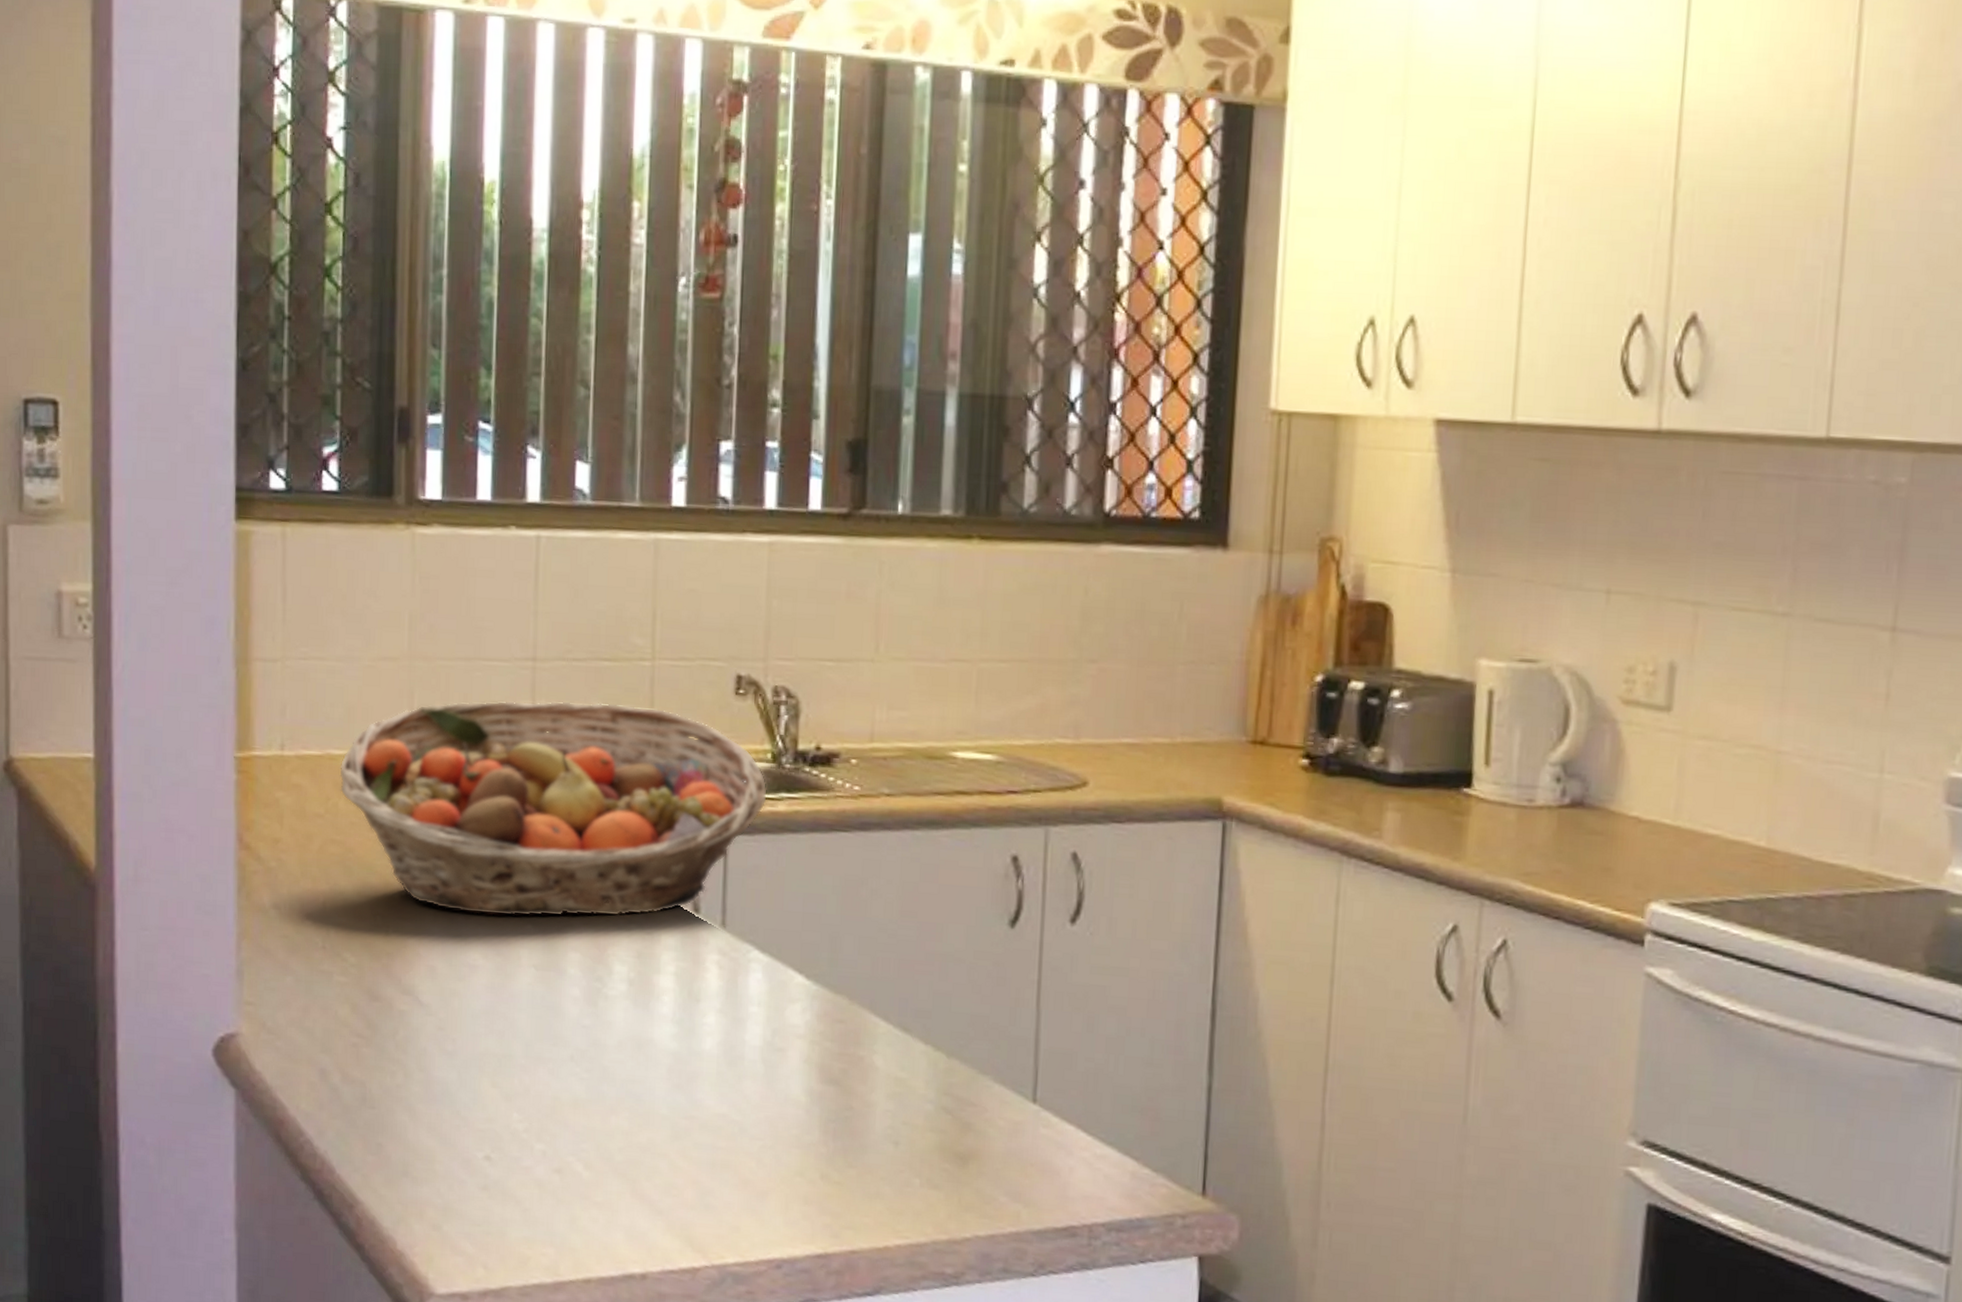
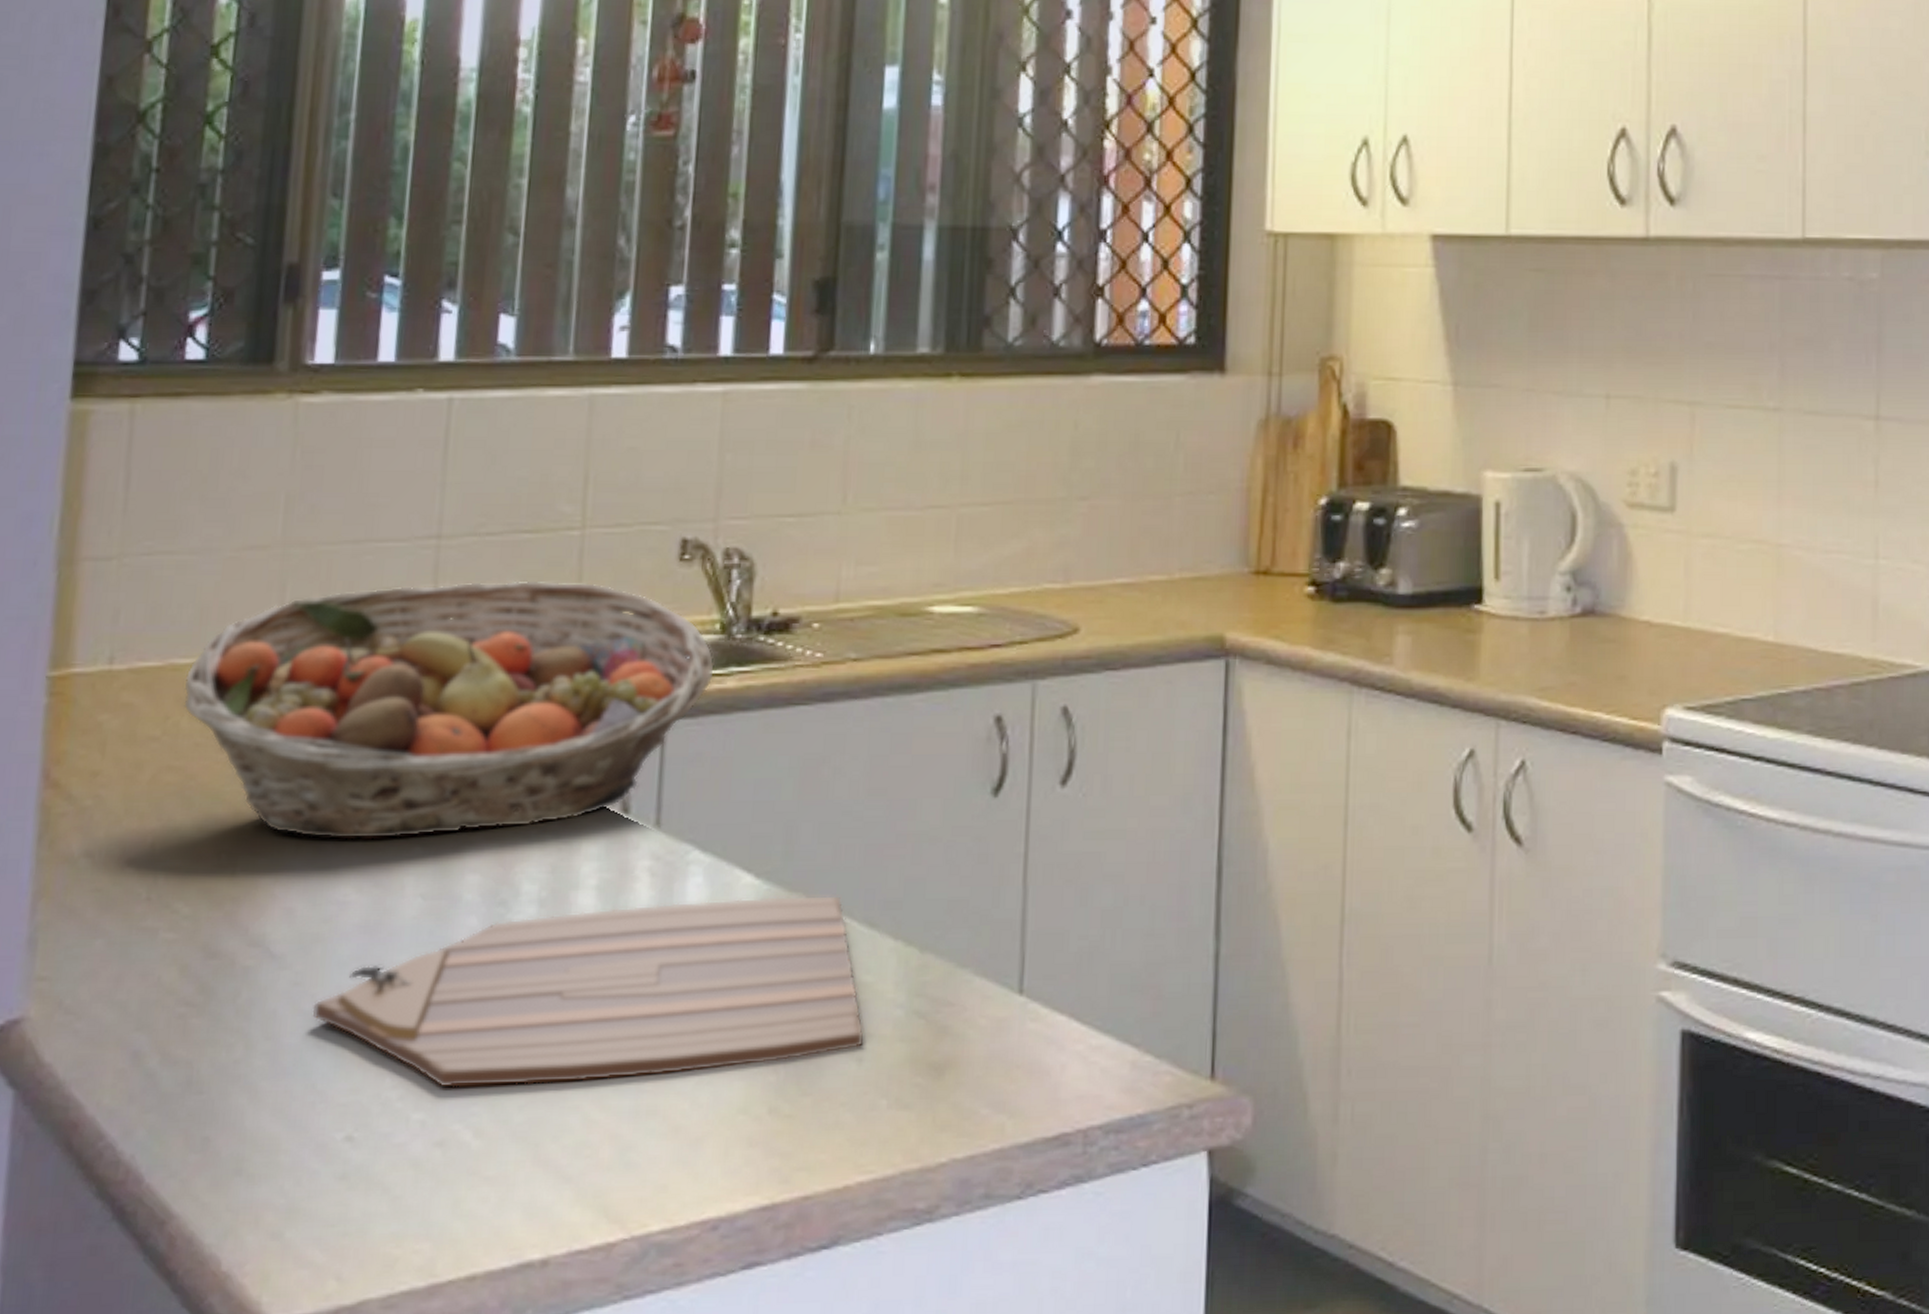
cutting board: none [454,992,900,1137] -> present [312,895,864,1088]

